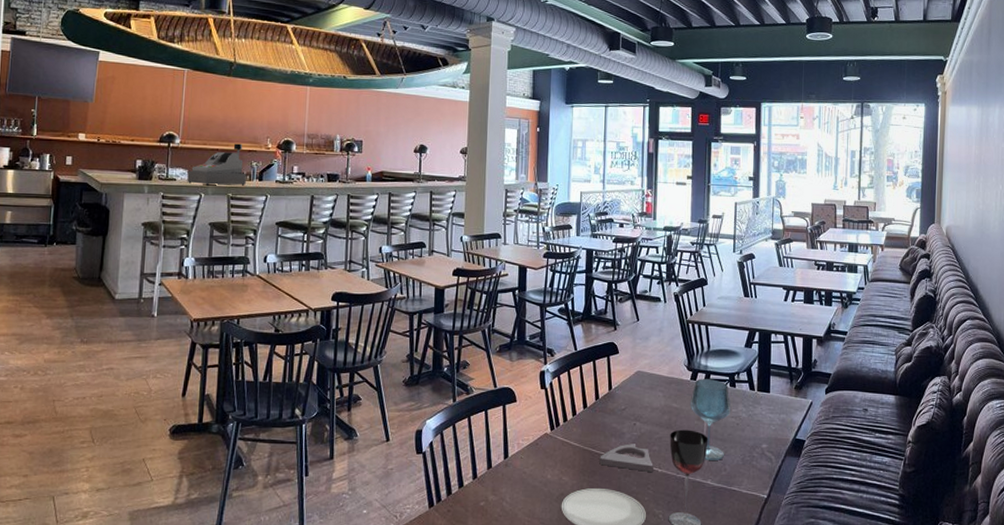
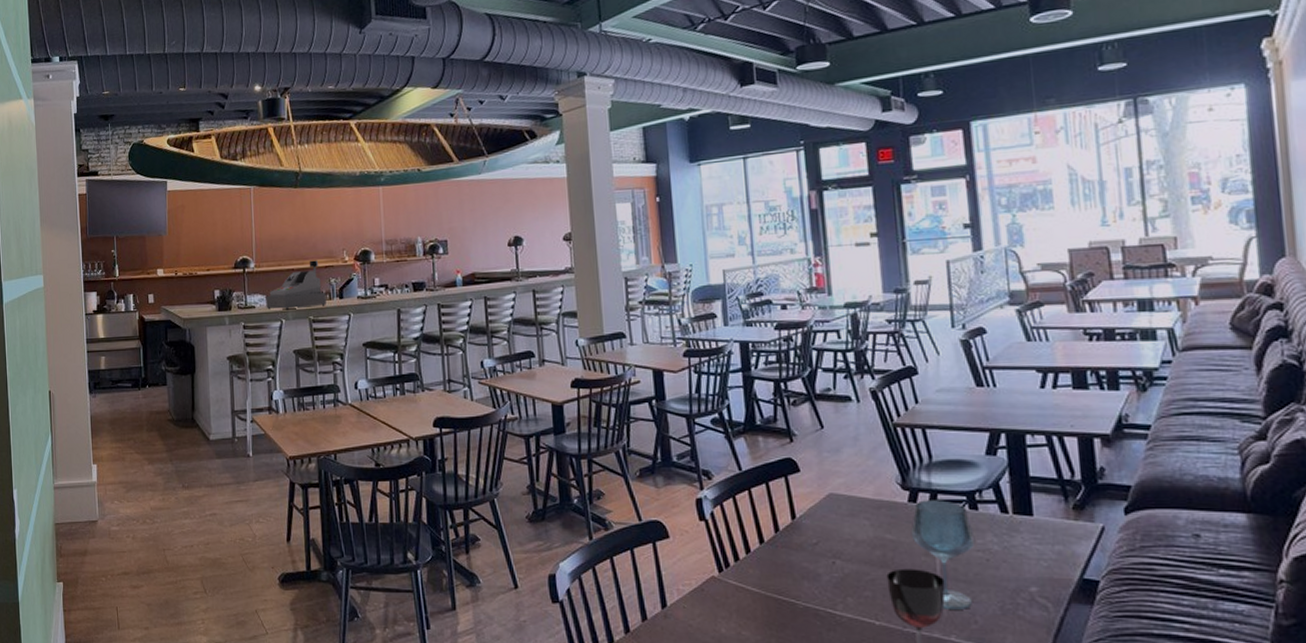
napkin holder: present [599,443,654,472] -> none [789,588,868,625]

